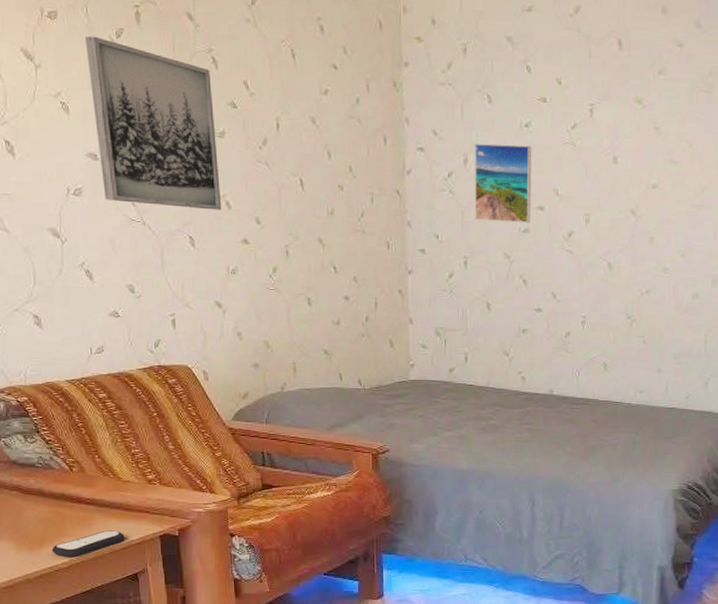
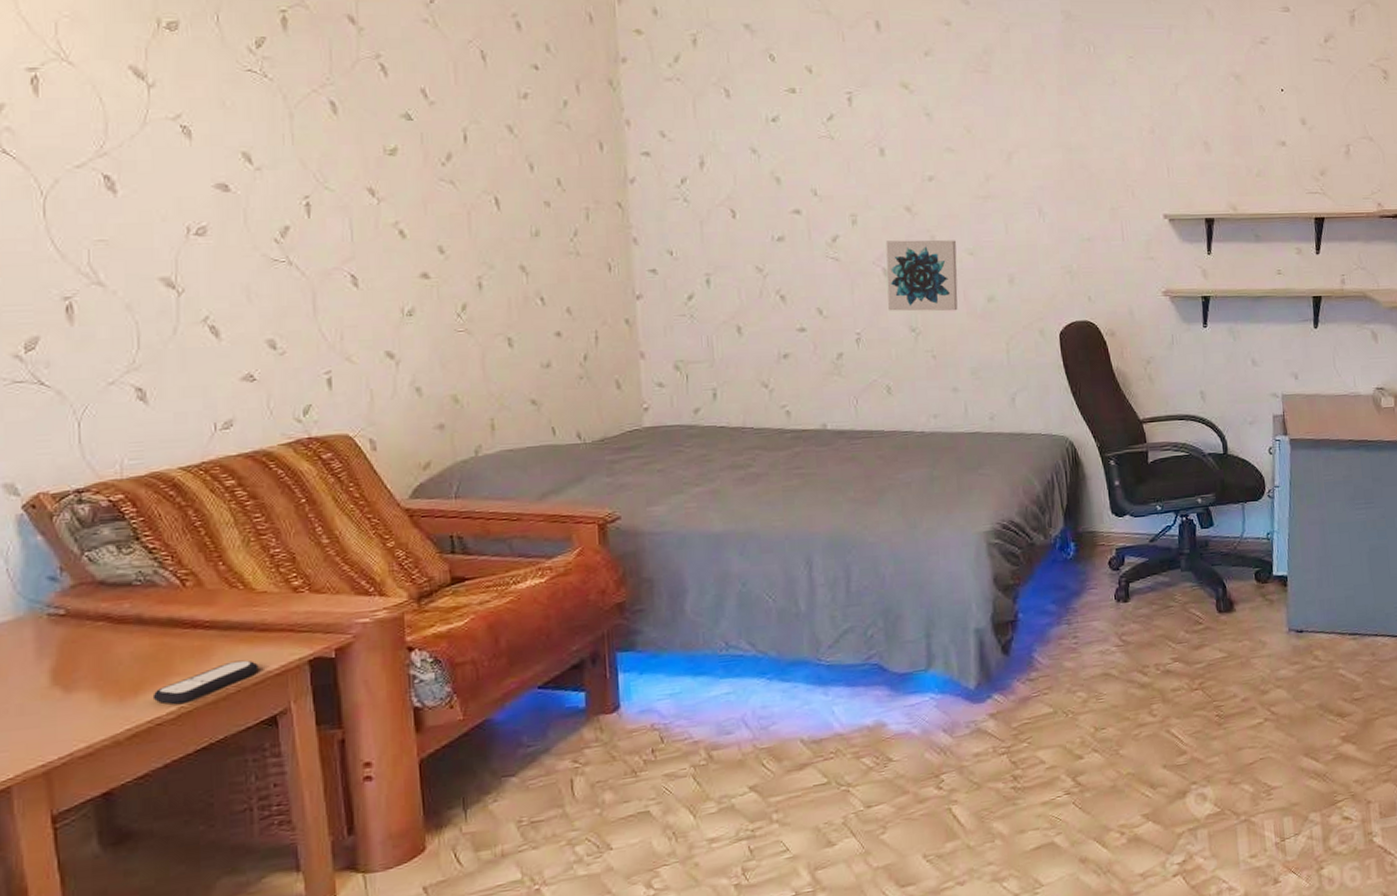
wall art: present [84,36,222,210] -> none [214,47,394,241]
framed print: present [474,143,532,223] -> none [712,142,786,231]
wall art: none [610,239,672,304] -> present [885,240,958,312]

